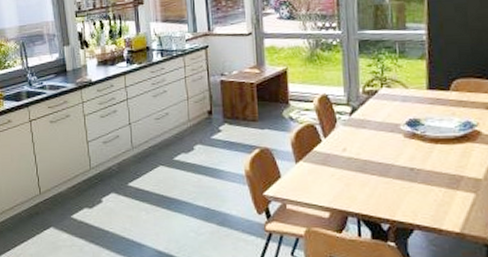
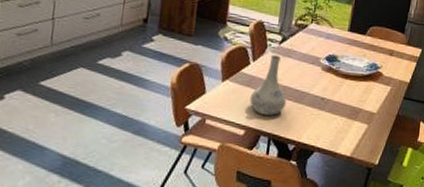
vase: none [328,128,370,194] -> present [249,55,286,116]

